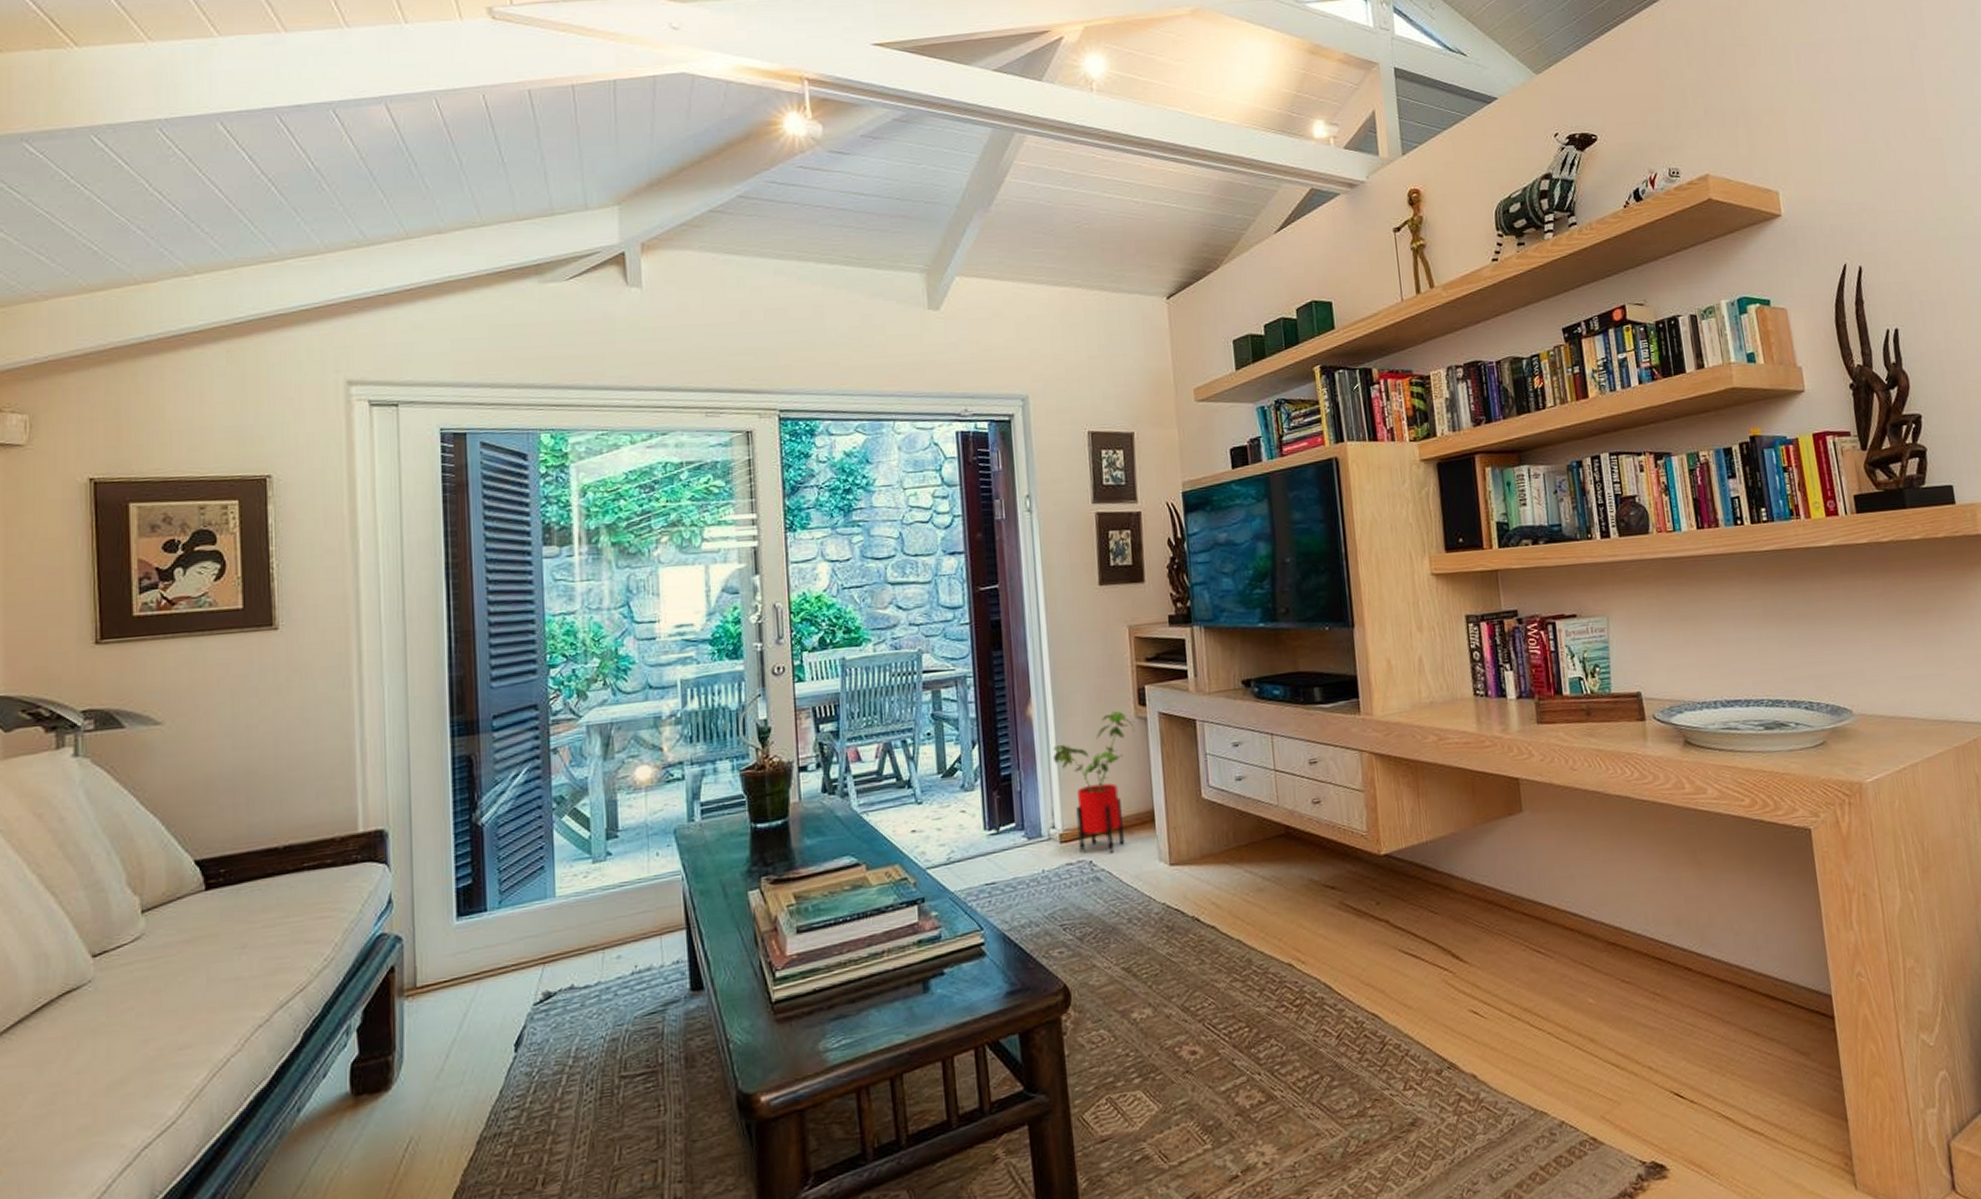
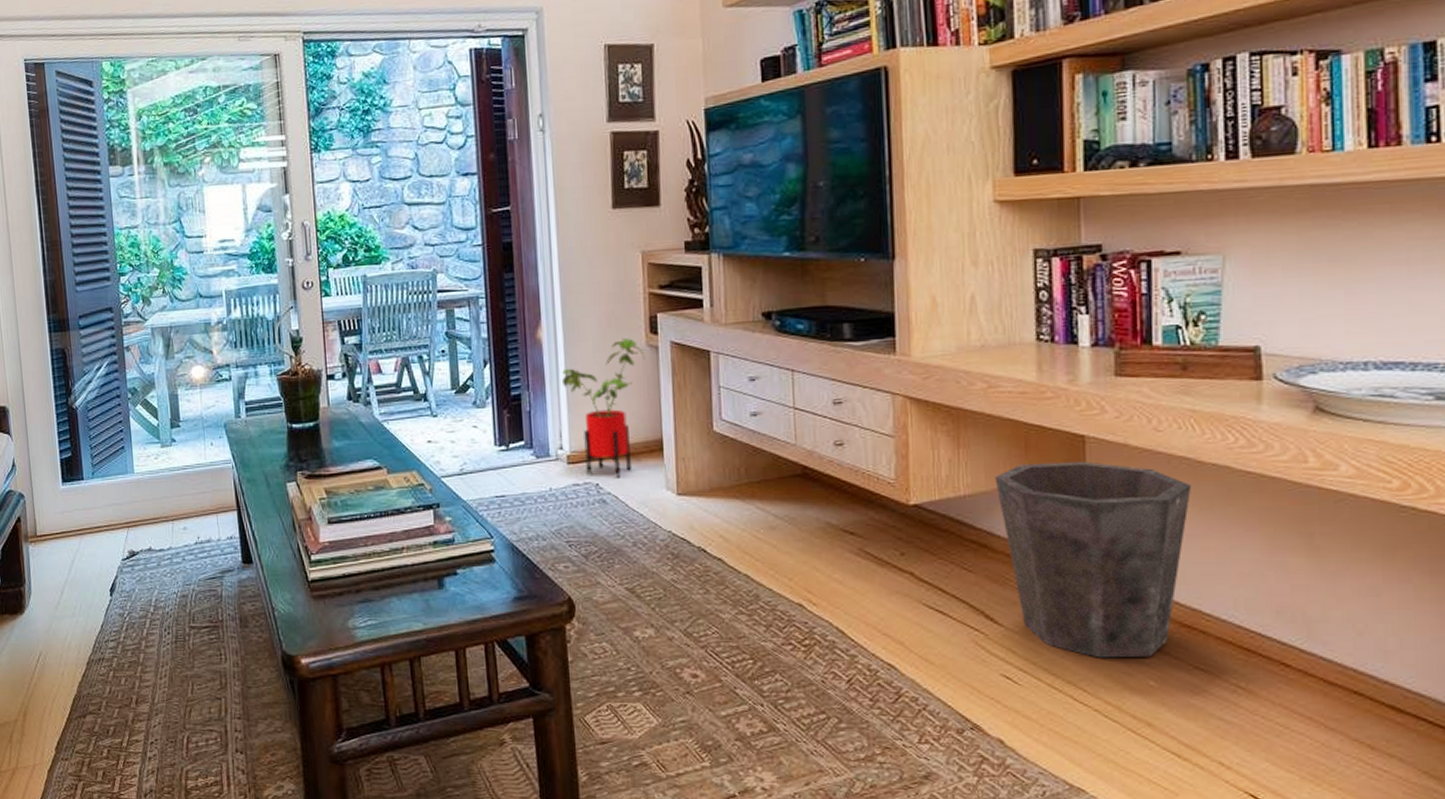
waste bin: none [1450,801,1604,983] -> present [995,461,1191,658]

